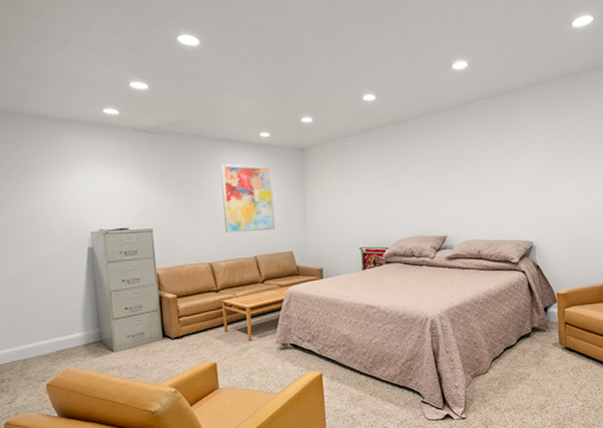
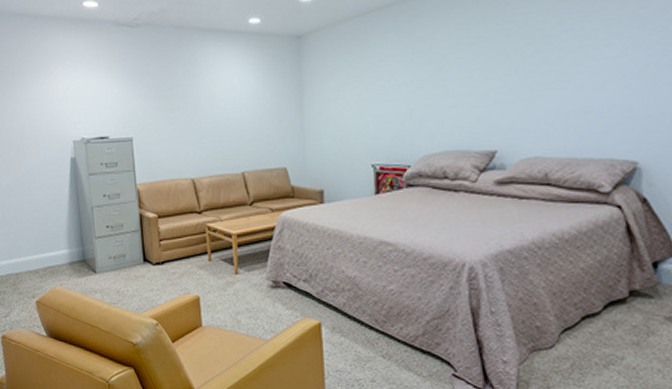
wall art: present [220,164,276,234] -> none [203,59,266,144]

